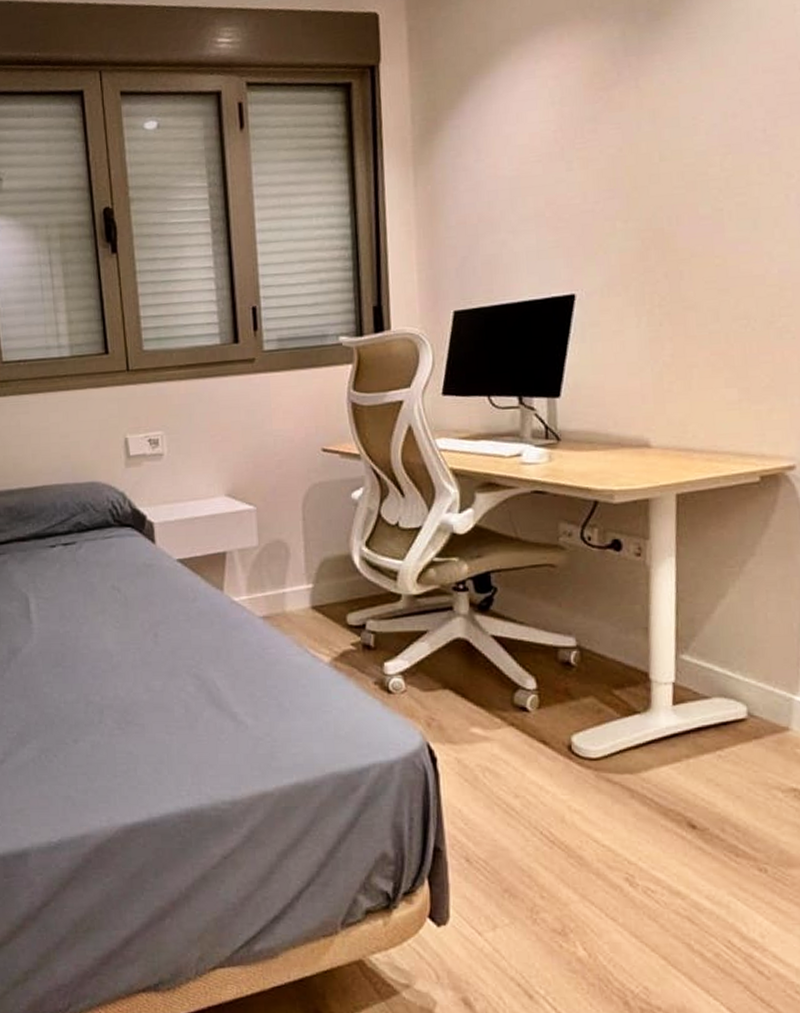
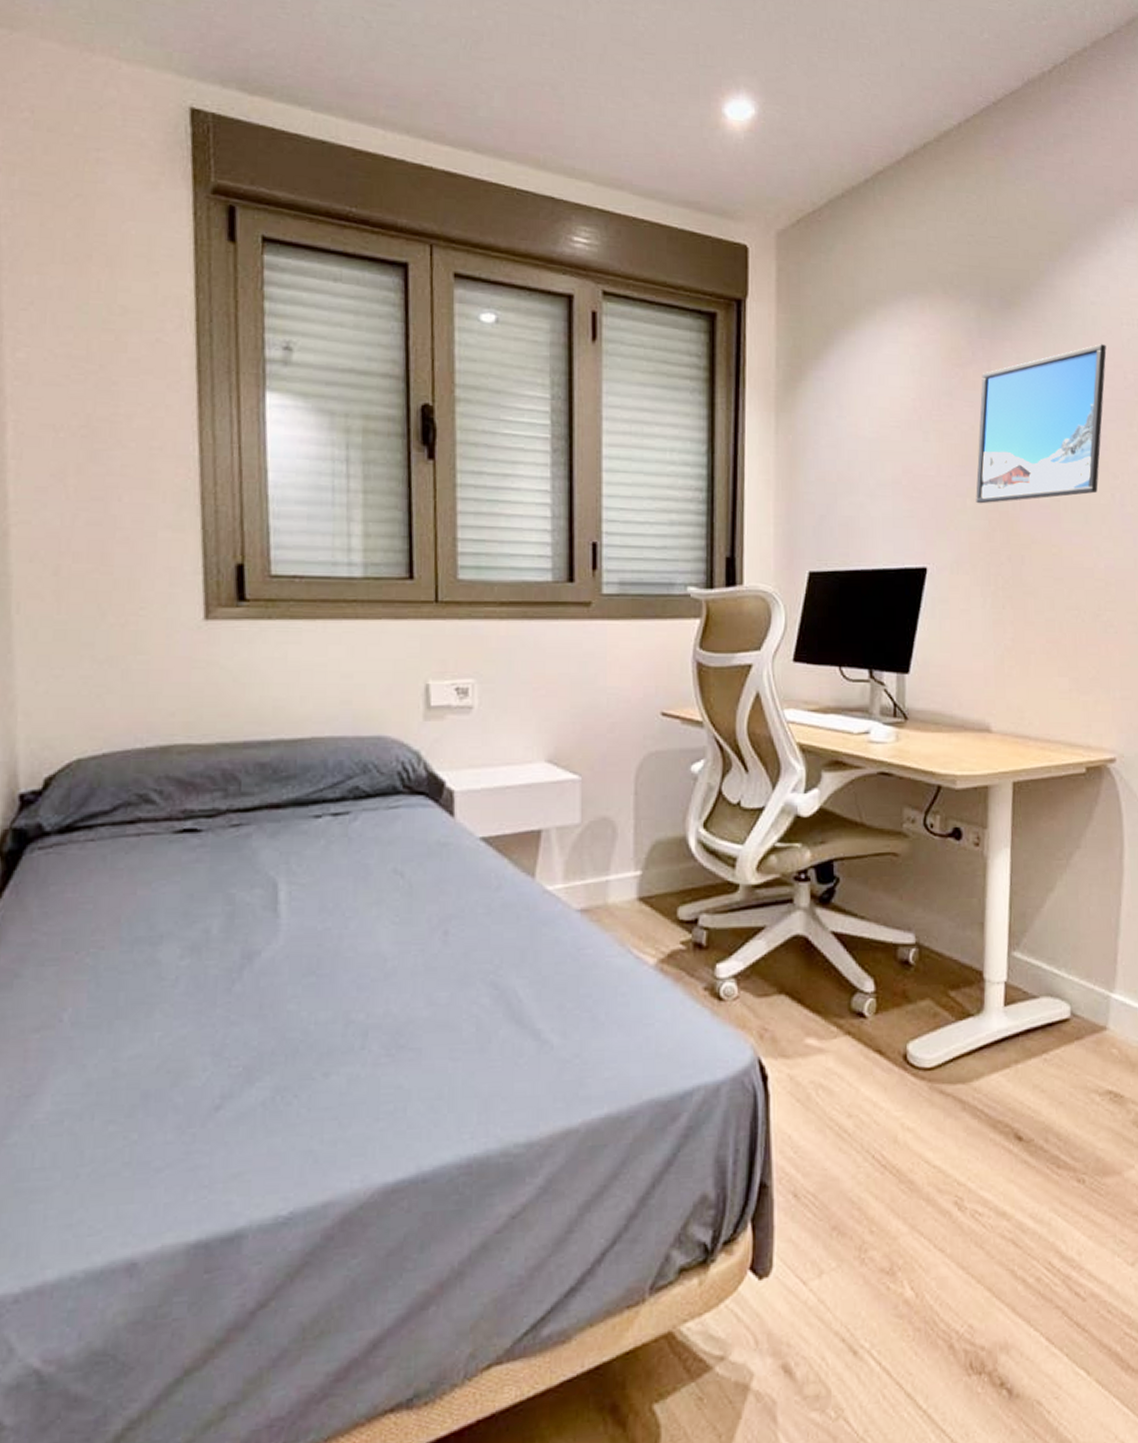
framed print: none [626,36,777,225] -> present [976,344,1107,504]

